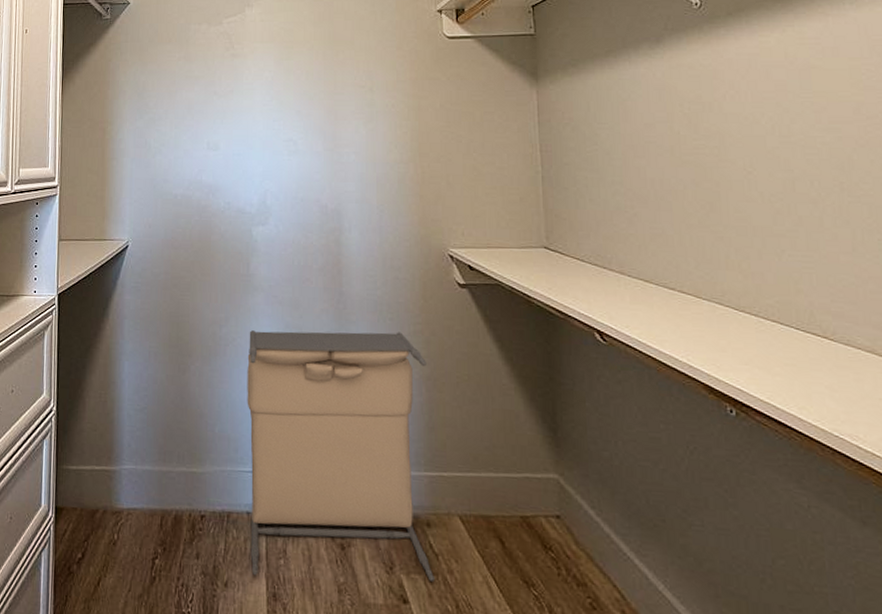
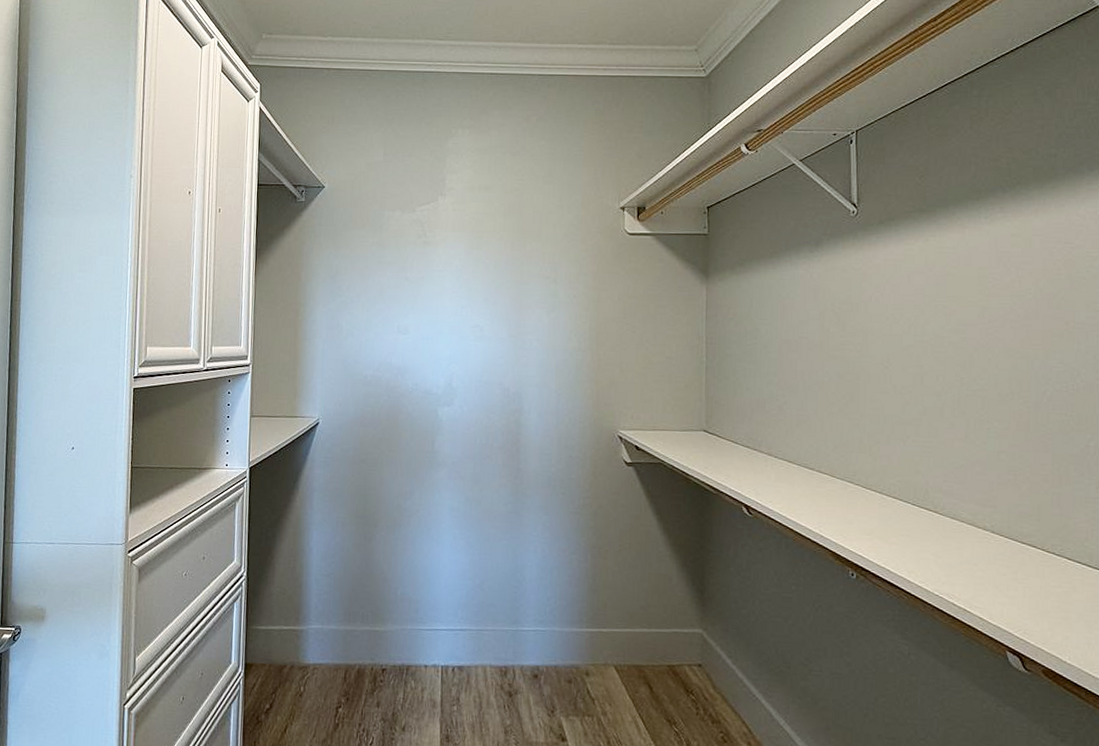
laundry hamper: present [247,330,434,581] -> none [426,503,593,722]

